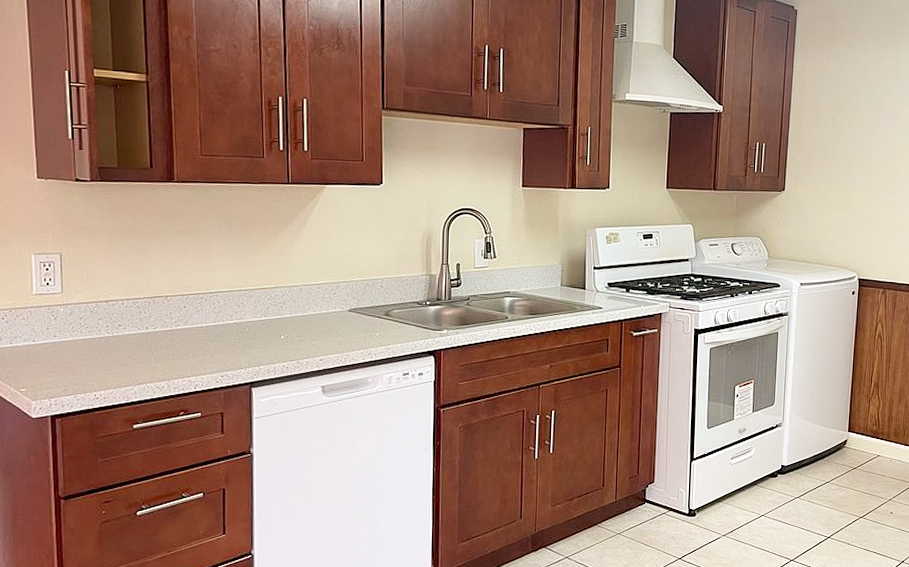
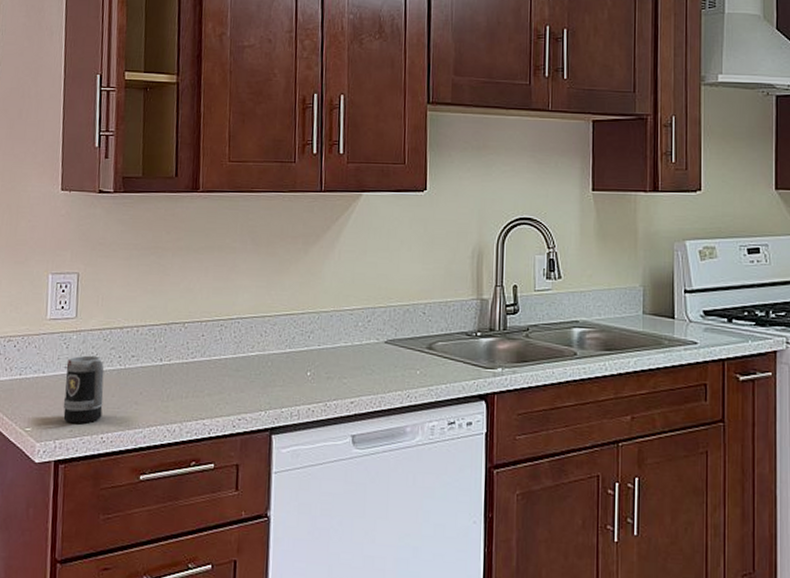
mug: none [55,325,94,383] -> present [63,355,104,423]

